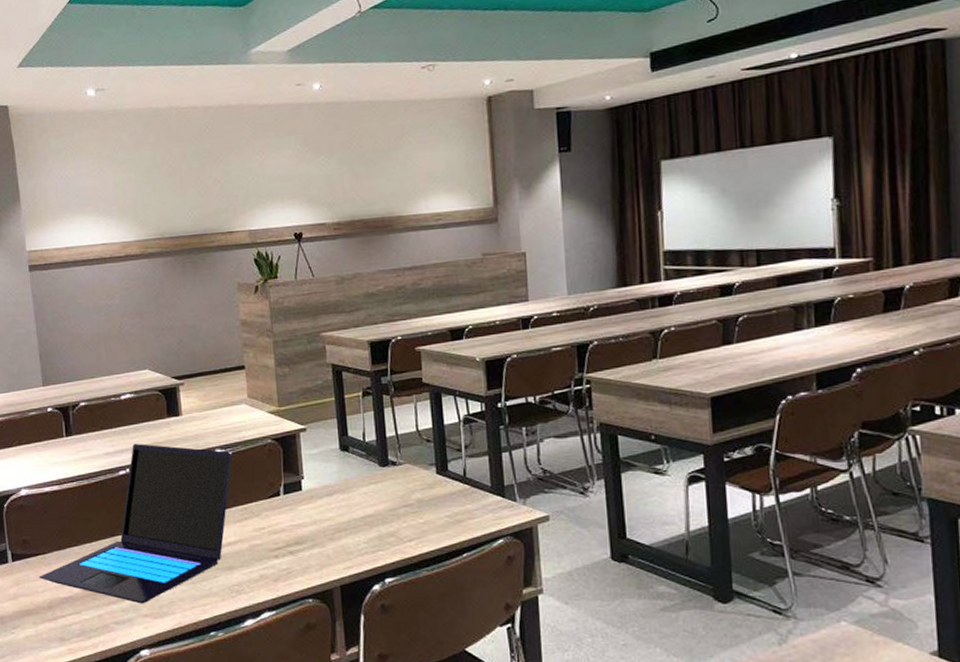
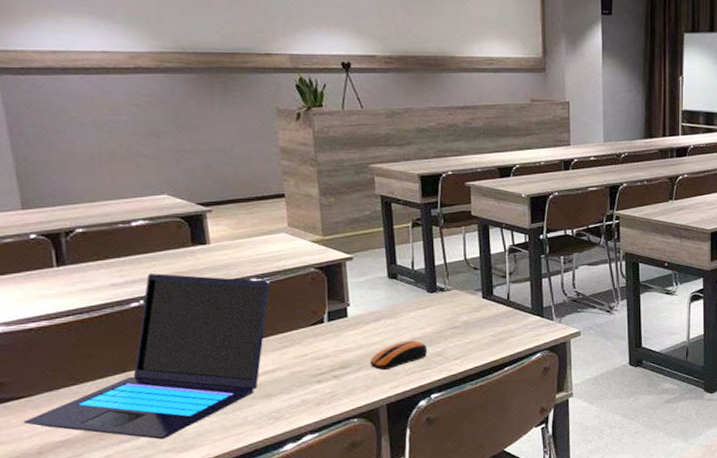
computer mouse: none [323,517,381,548] -> present [369,340,428,370]

